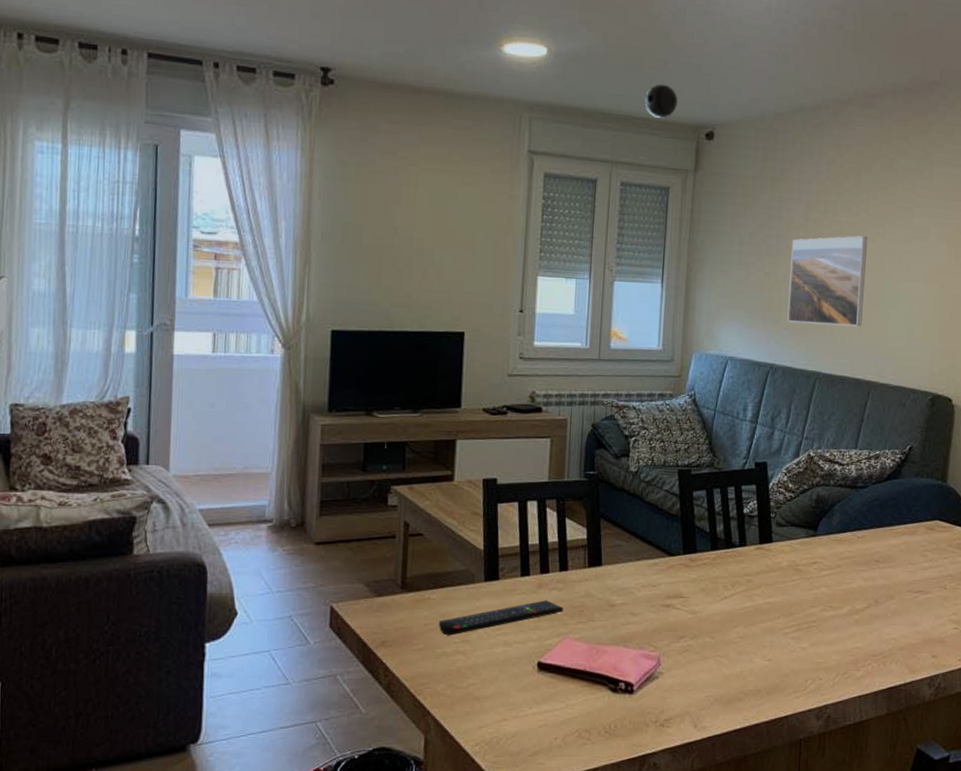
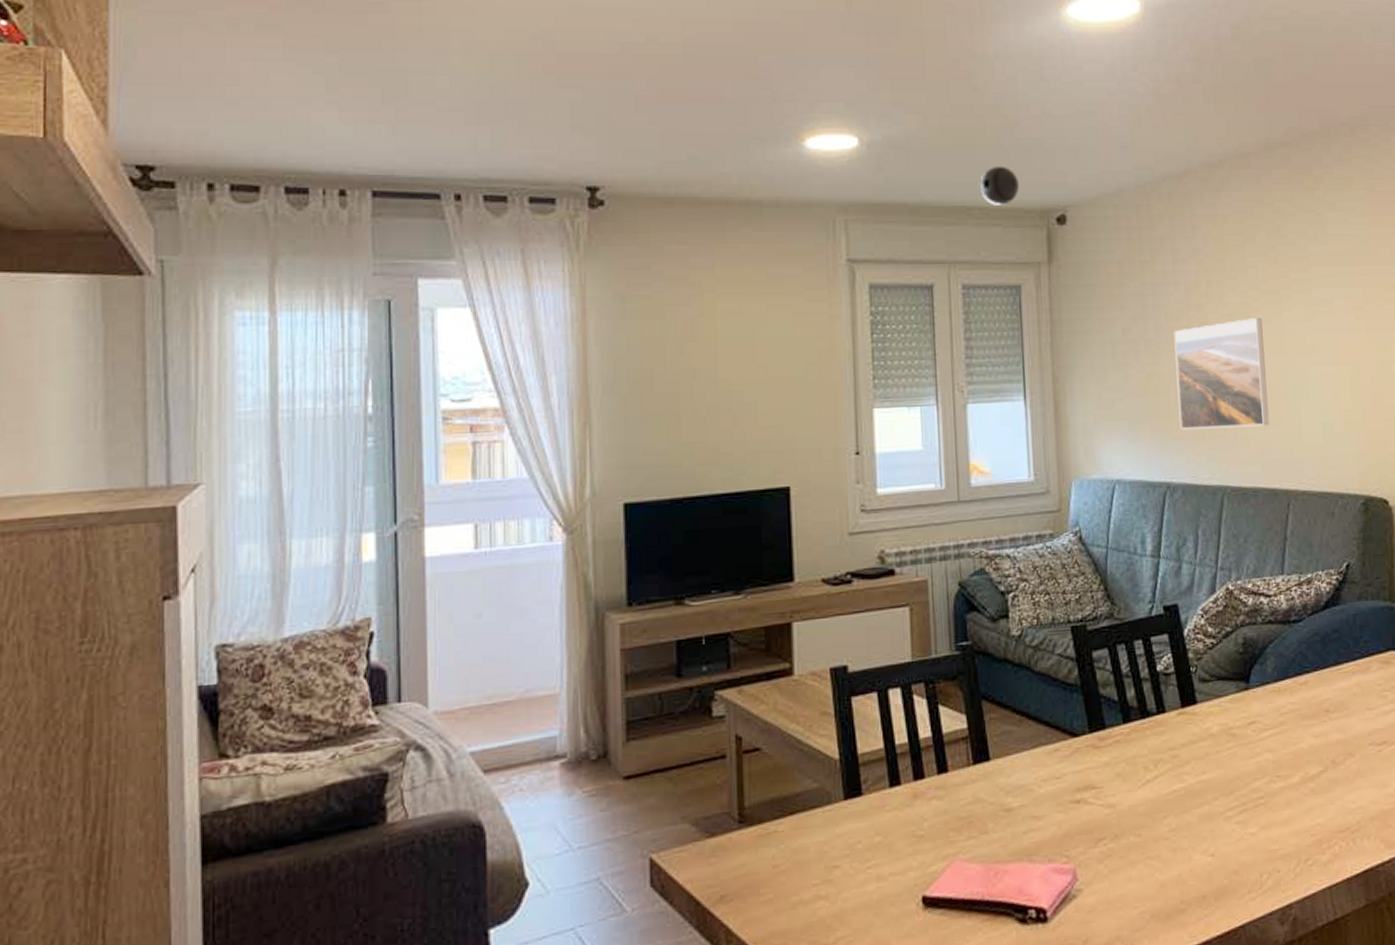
remote control: present [438,600,563,636] -> none [790,814,947,878]

